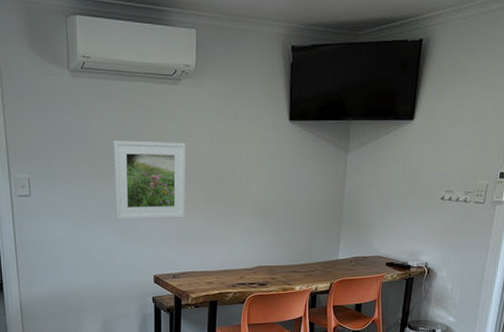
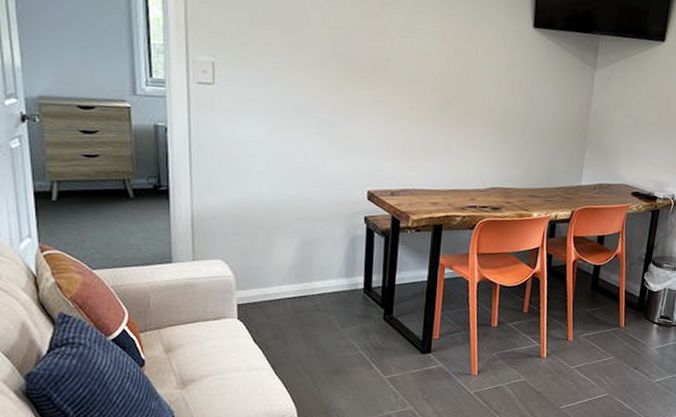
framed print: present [114,140,186,220] -> none [323,27,414,126]

